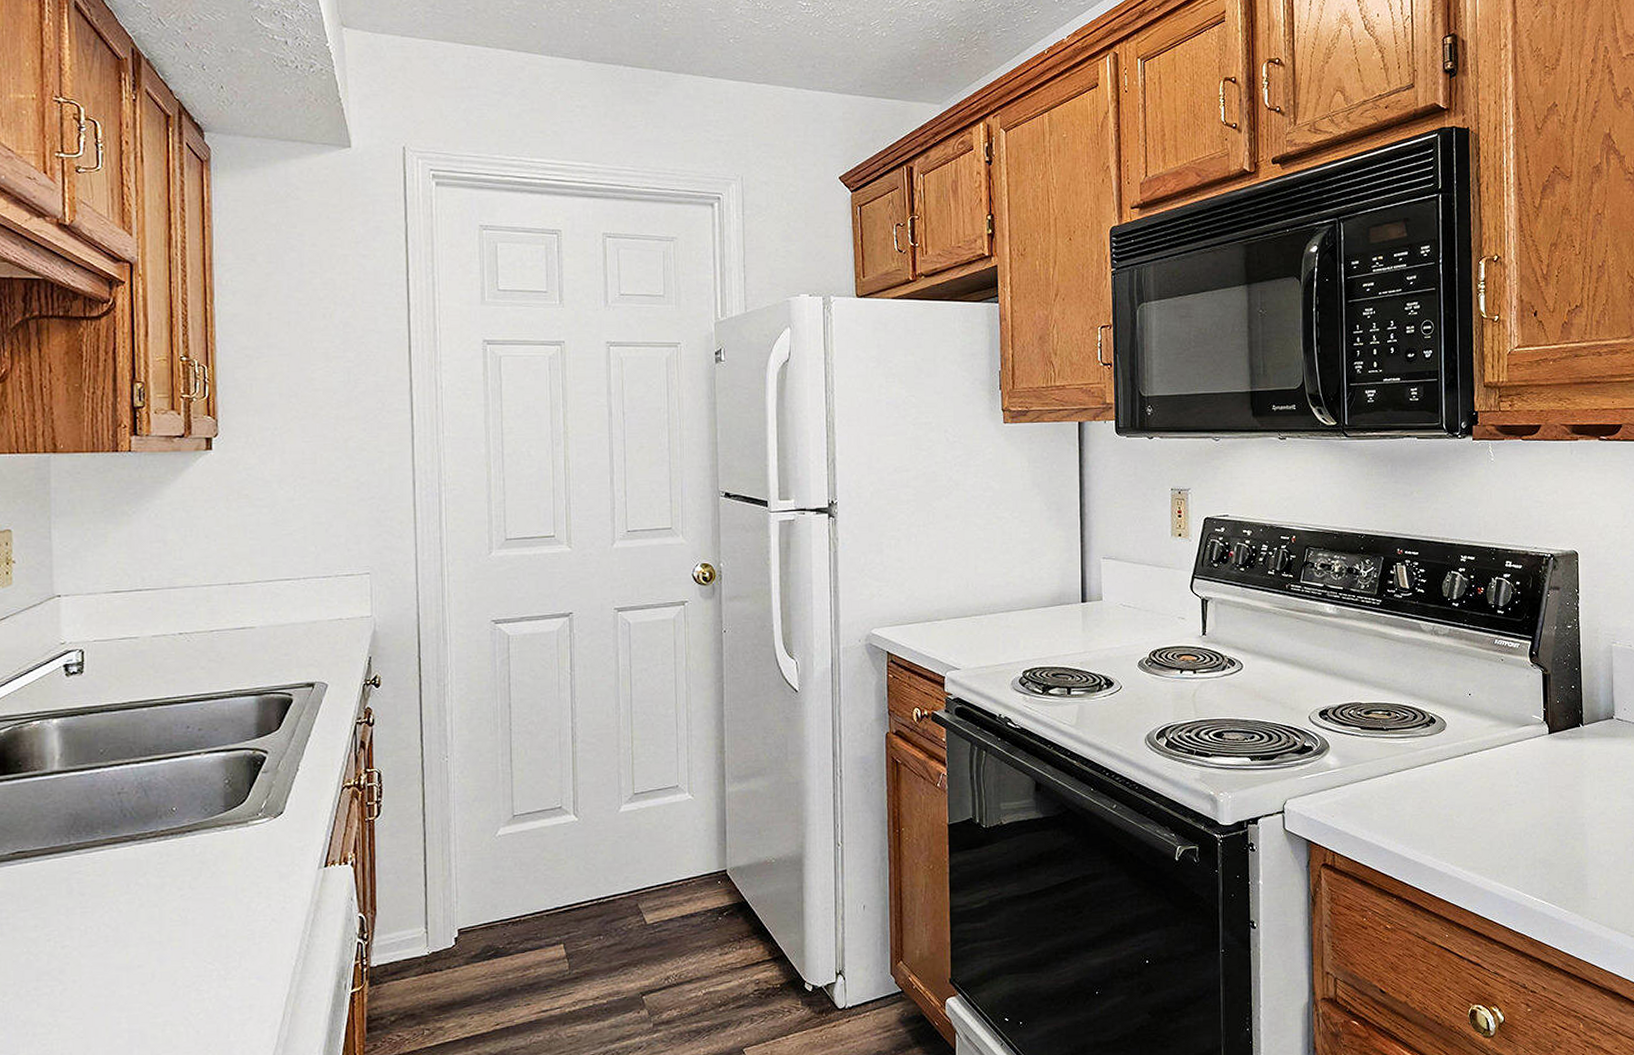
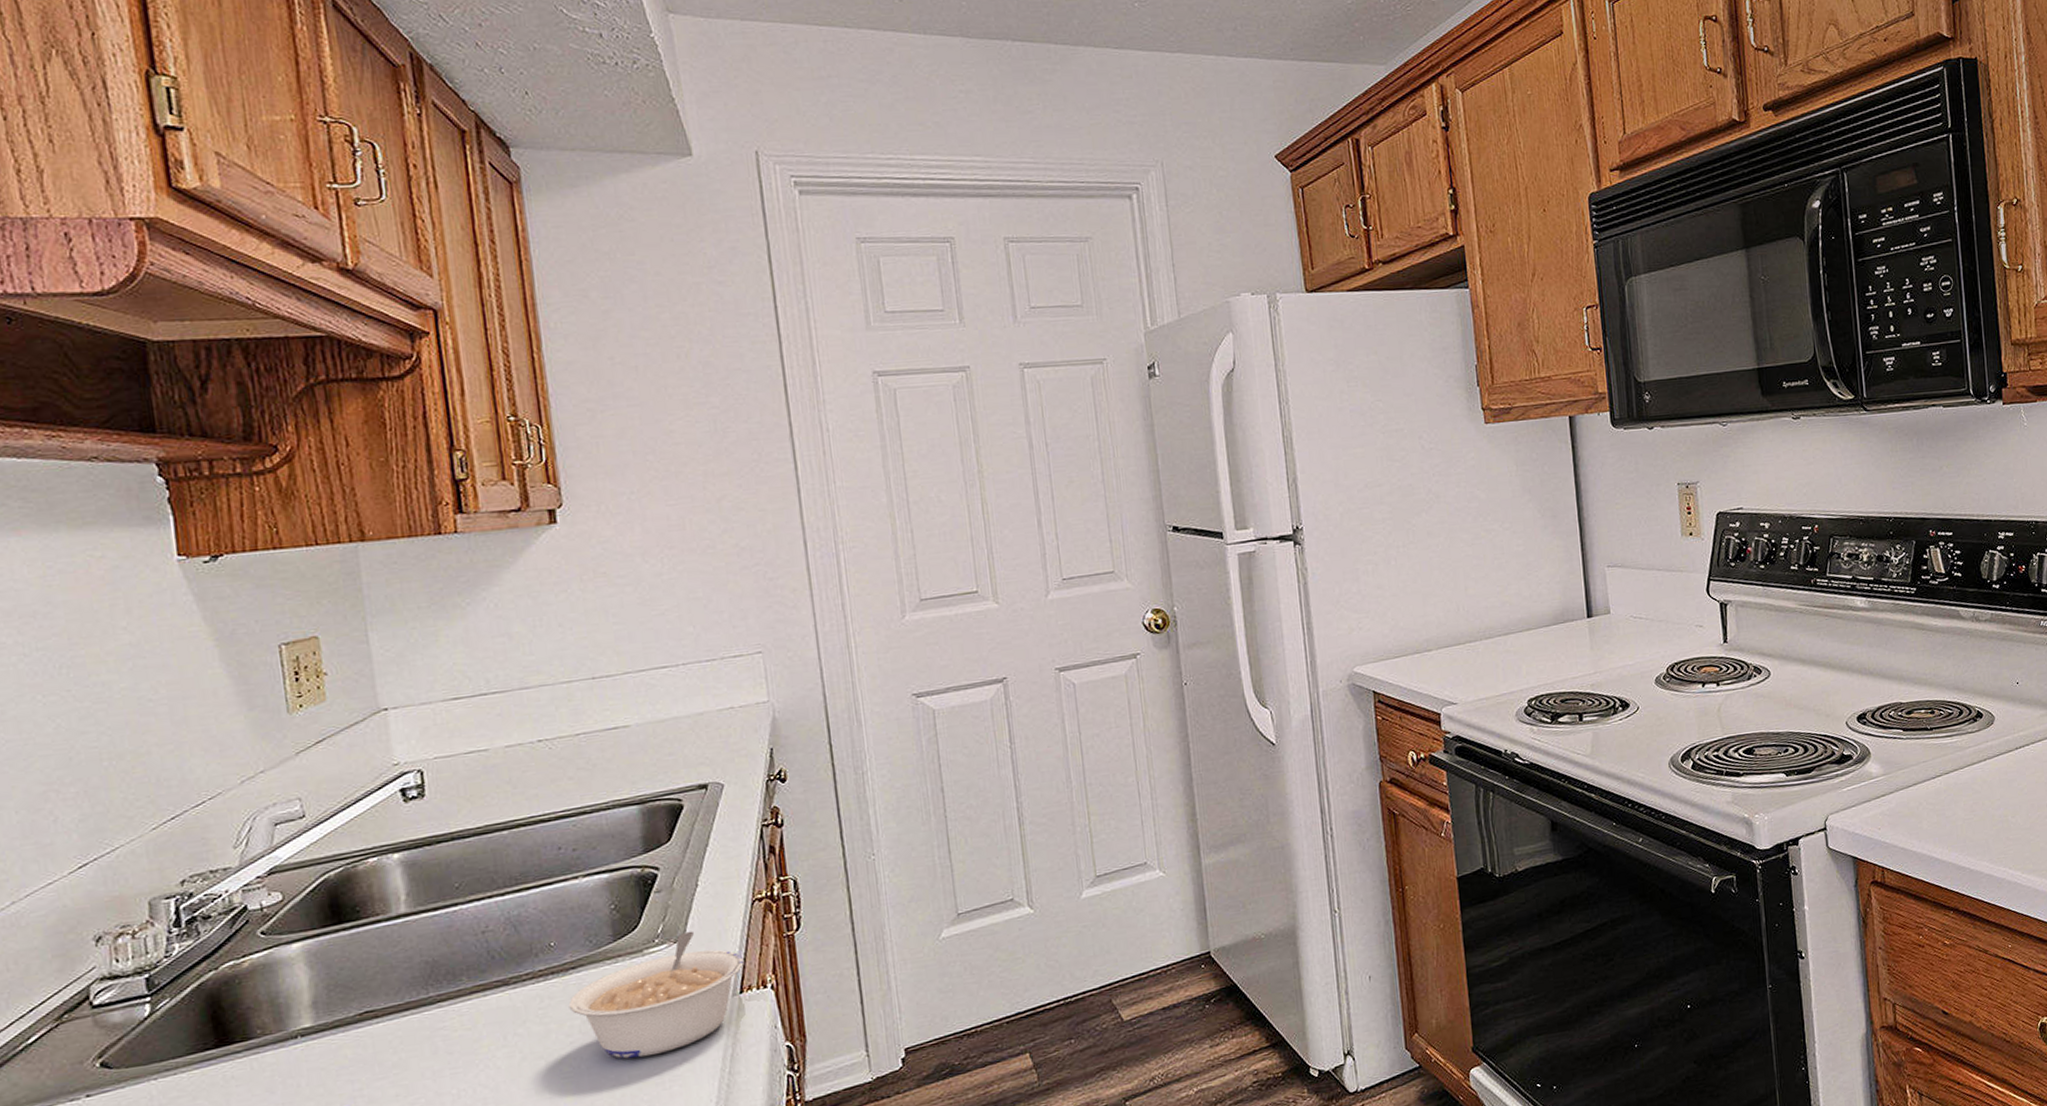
legume: none [182,808,331,915] -> present [568,931,745,1059]

